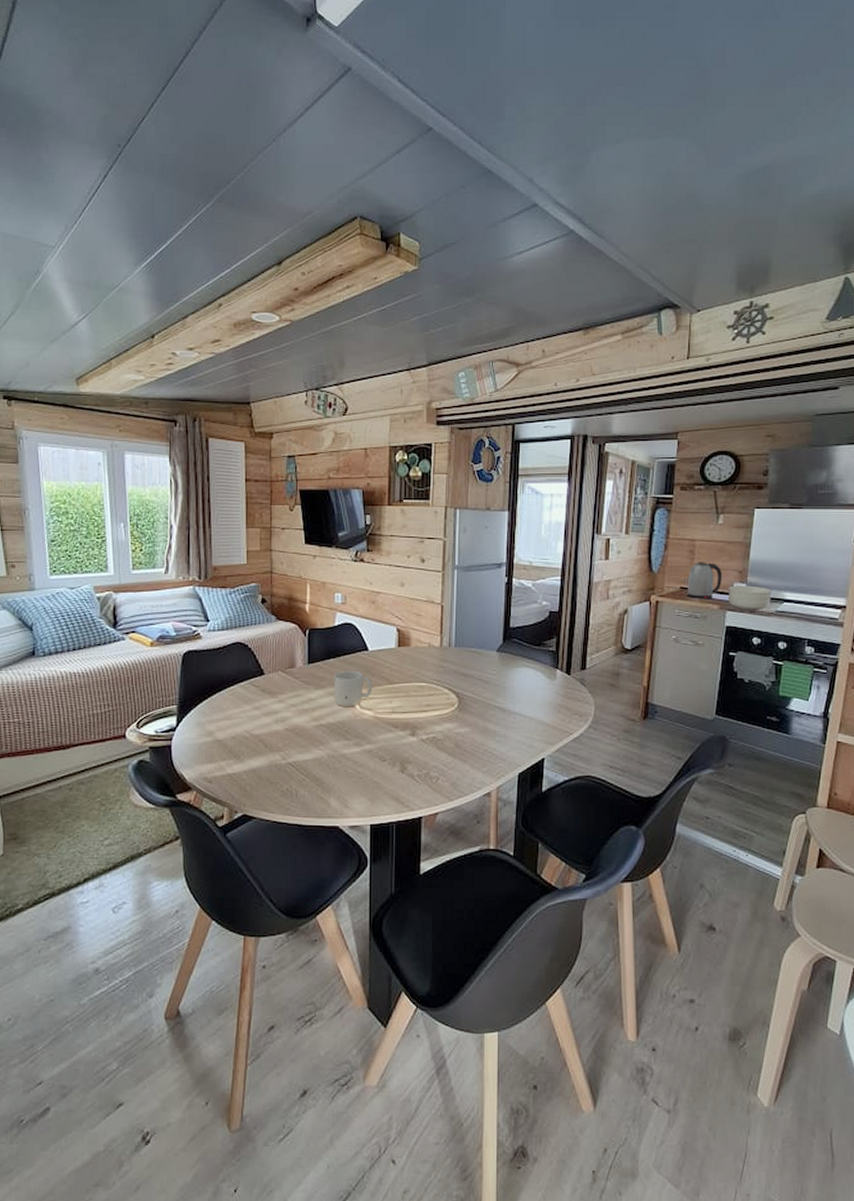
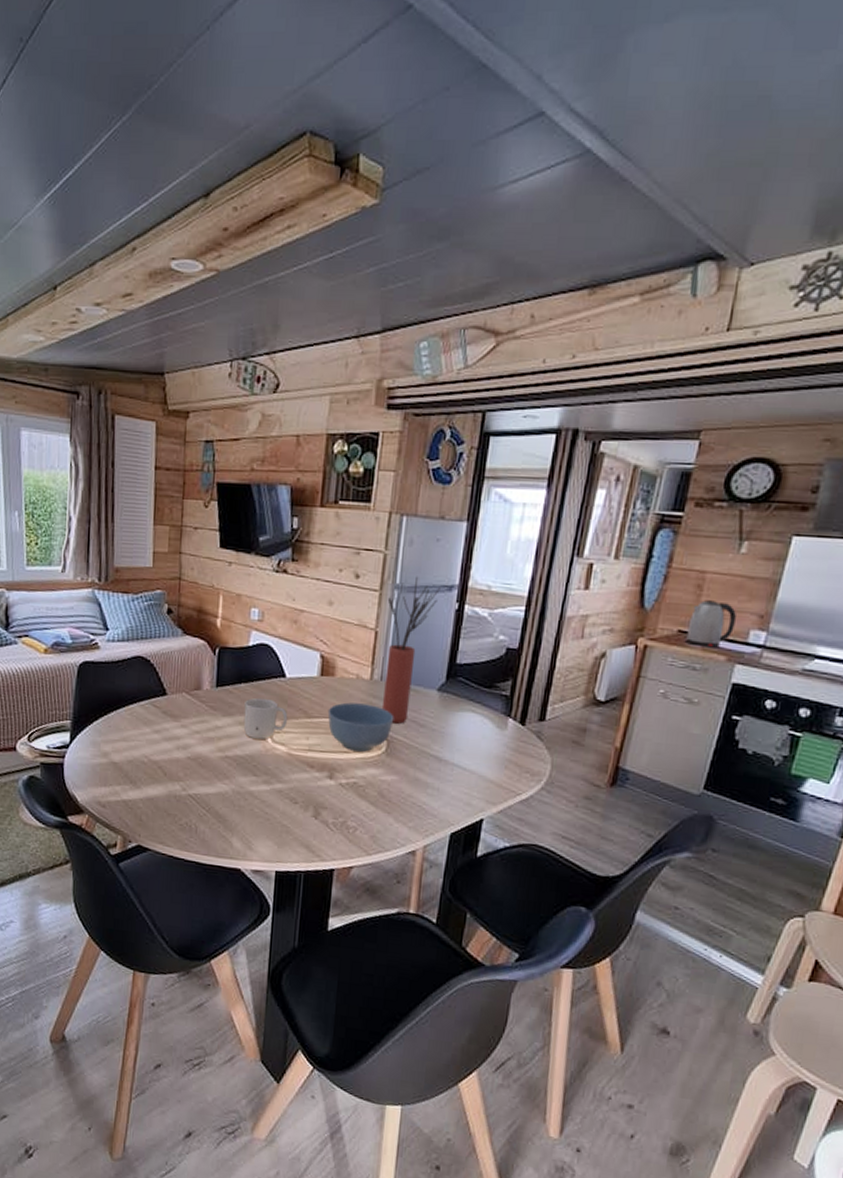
bowl: none [406,668,463,709] -> present [327,702,394,752]
vase: none [449,557,491,682] -> present [381,576,440,724]
bowl: present [728,585,772,611] -> none [740,633,801,668]

